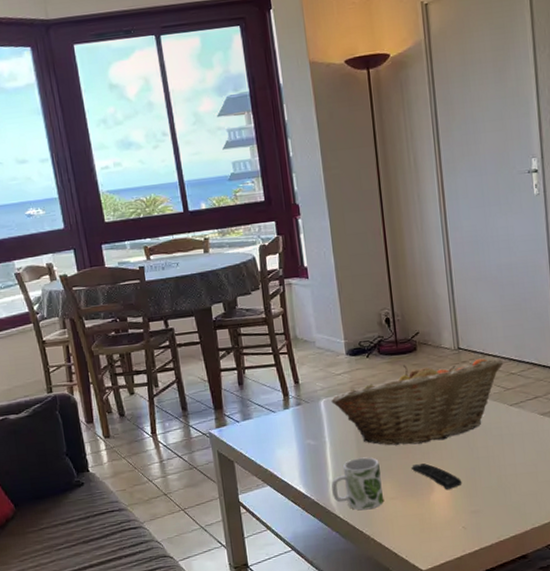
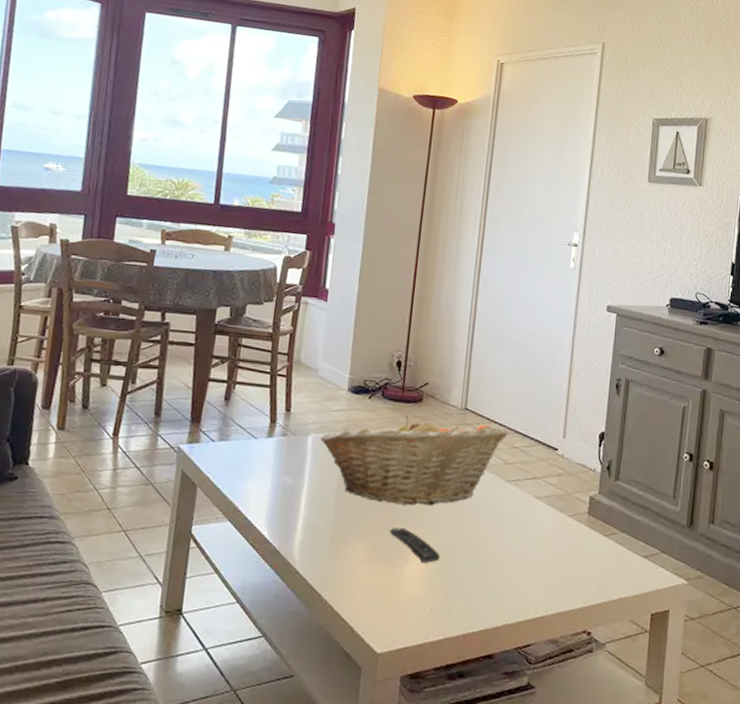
mug: present [331,457,384,511] -> none [297,507,357,570]

